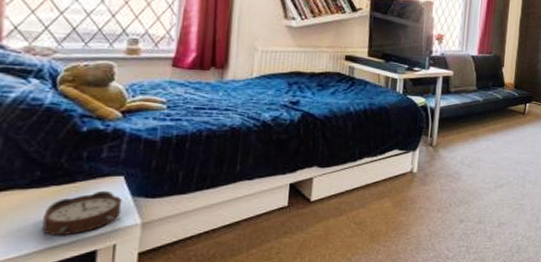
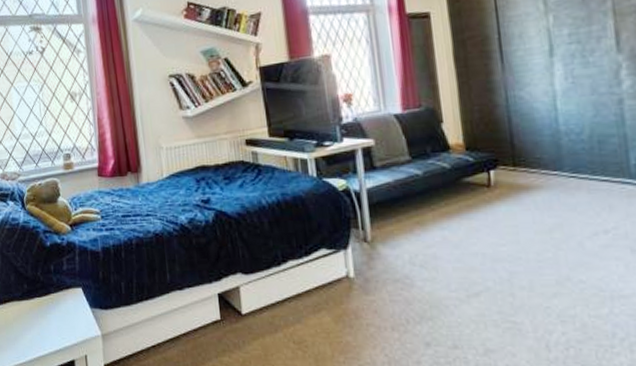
alarm clock: present [42,190,123,236] -> none [35,302,86,345]

